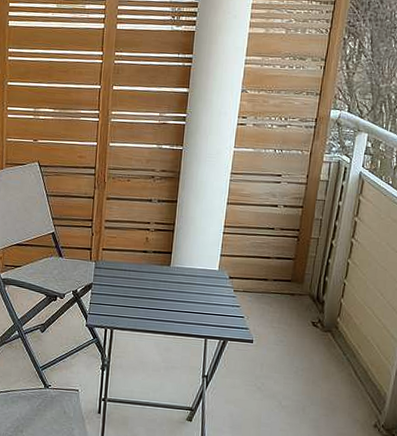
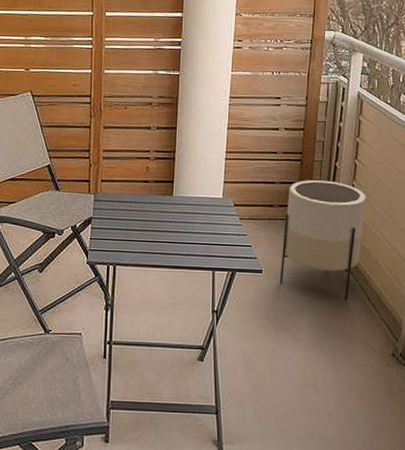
planter: none [269,256,360,372] -> present [279,180,366,300]

